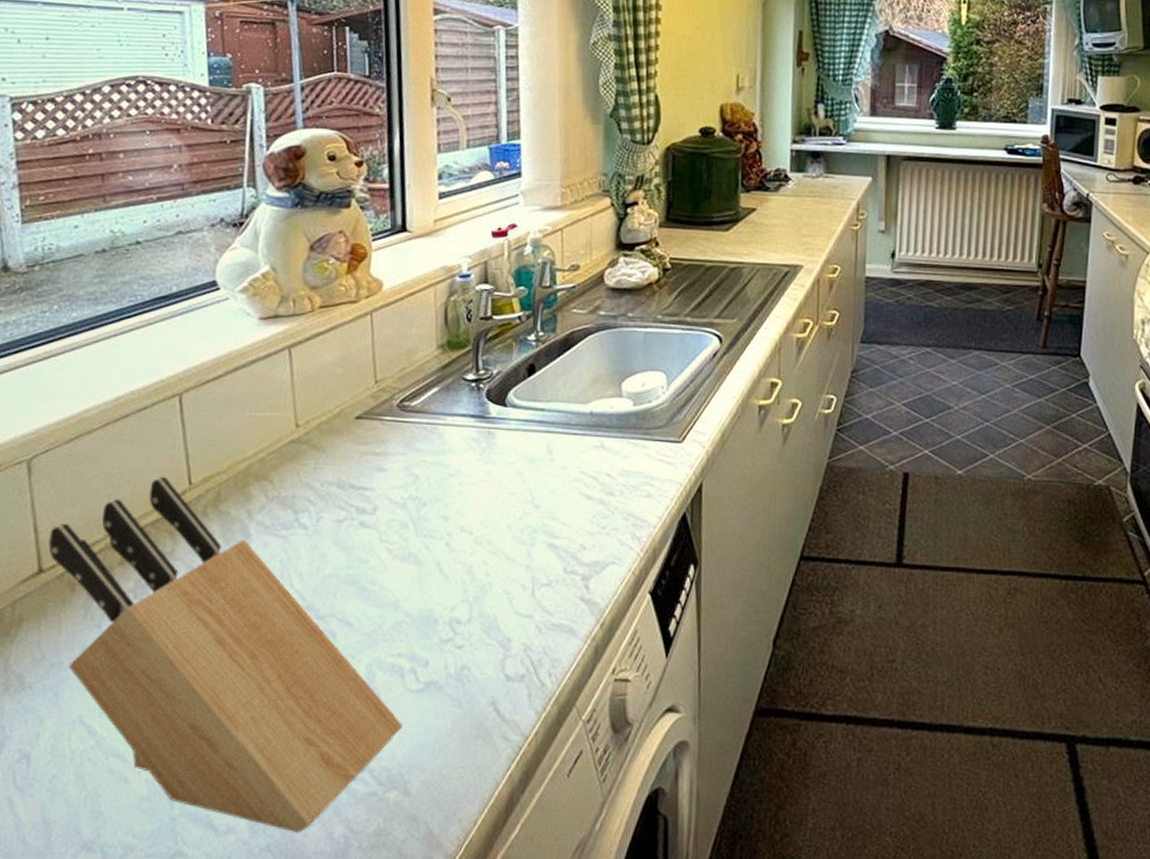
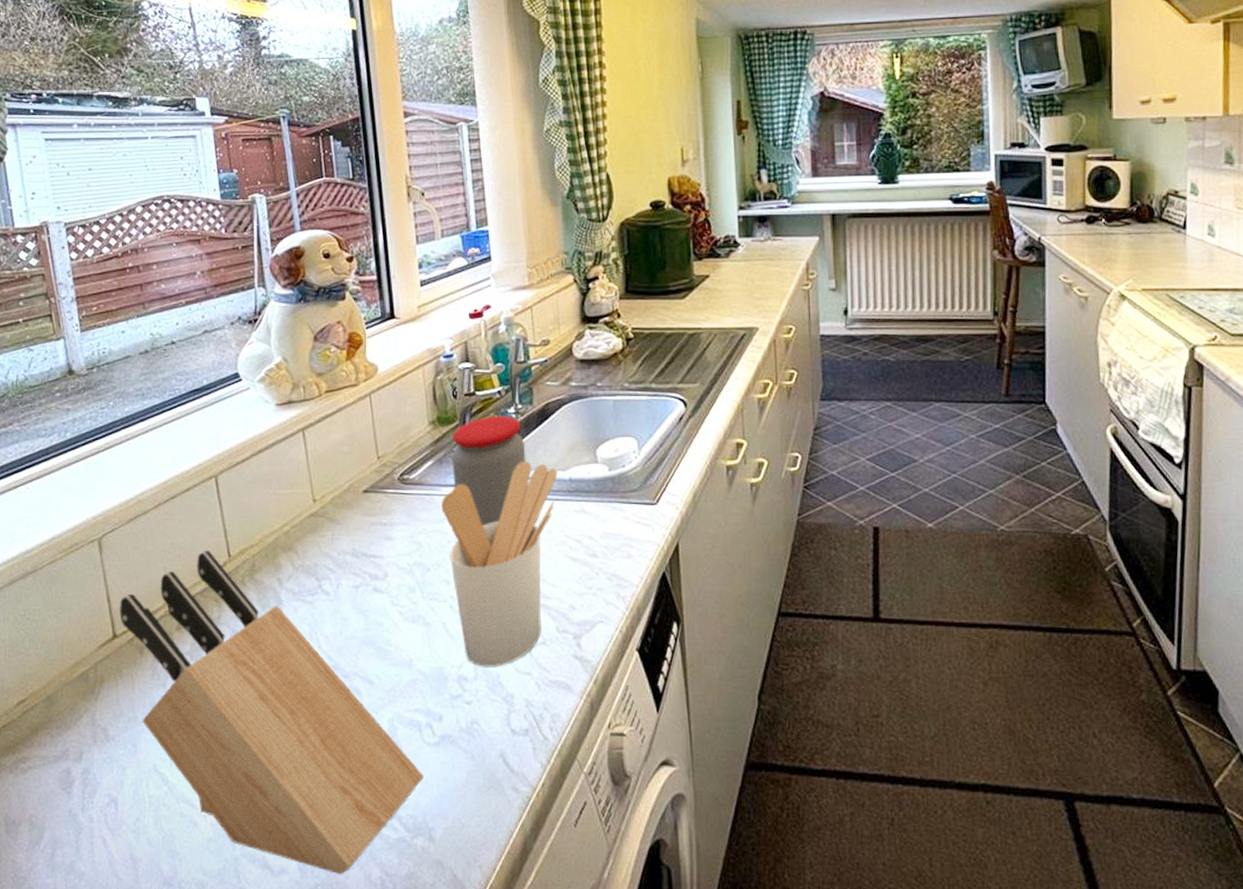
utensil holder: none [444,391,578,609] -> present [441,461,558,667]
jar: none [460,343,544,460] -> present [452,416,526,527]

